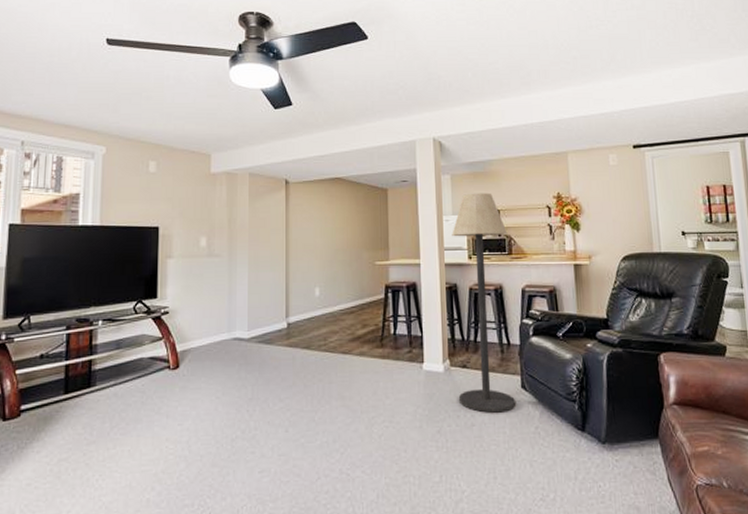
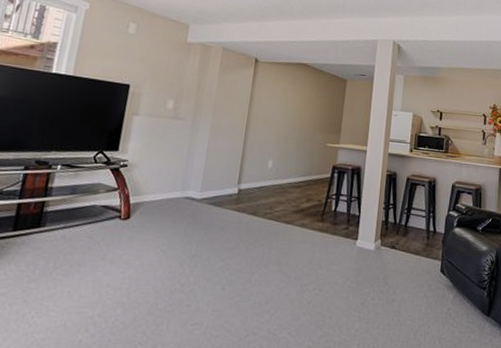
floor lamp: present [452,192,515,413] -> none [385,94,447,292]

